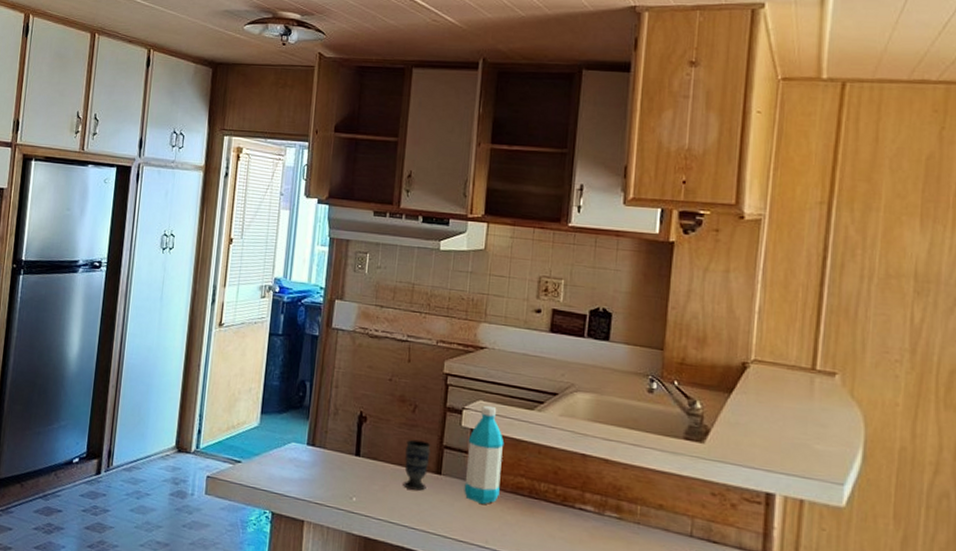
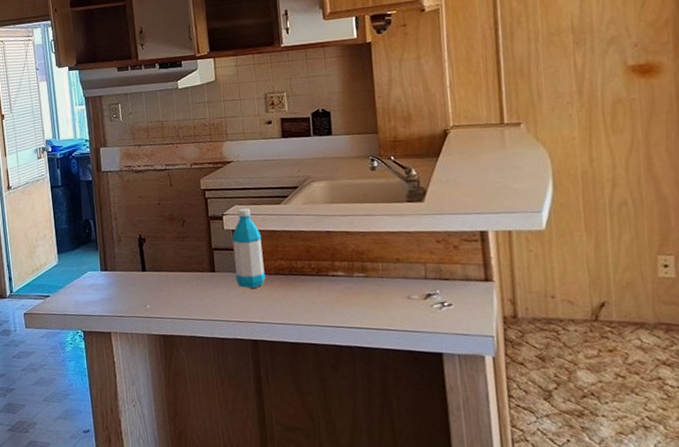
cup: present [403,439,431,491] -> none [182,247,205,289]

